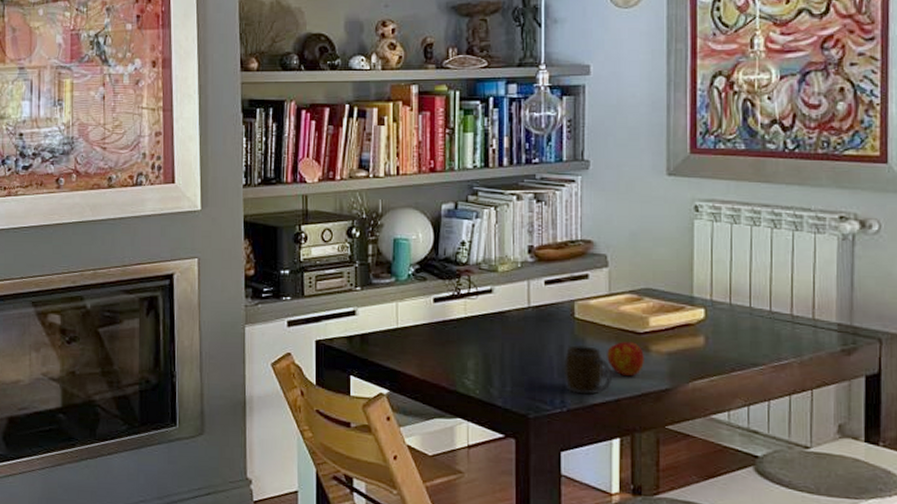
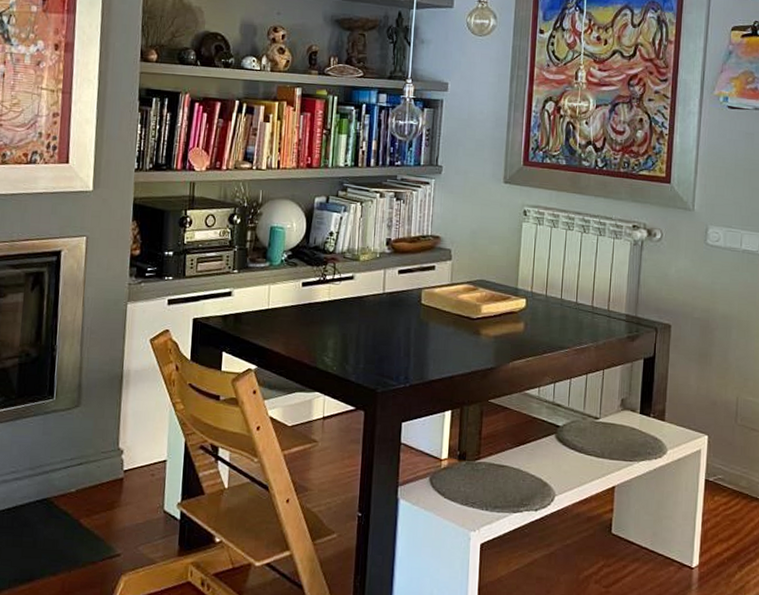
mug: present [563,345,613,395] -> none [409,328,449,372]
apple: present [607,342,644,377] -> none [445,326,476,357]

